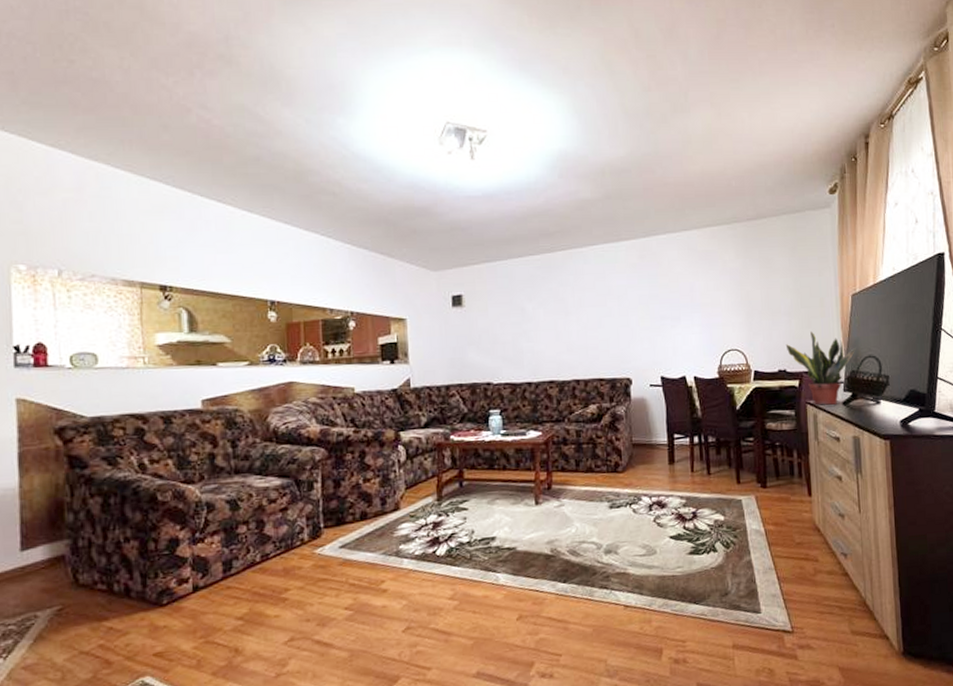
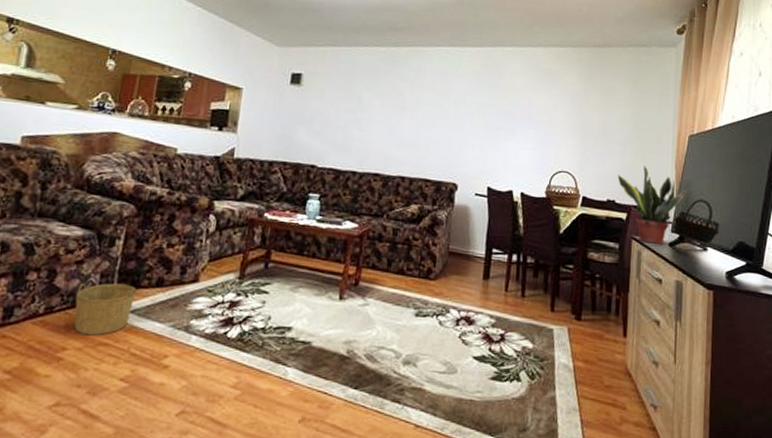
basket: none [287,522,344,575] -> present [74,282,137,336]

